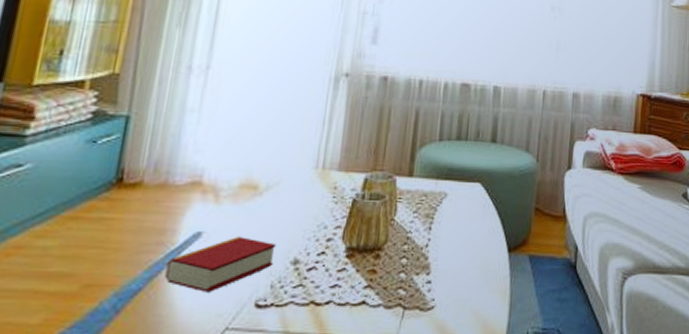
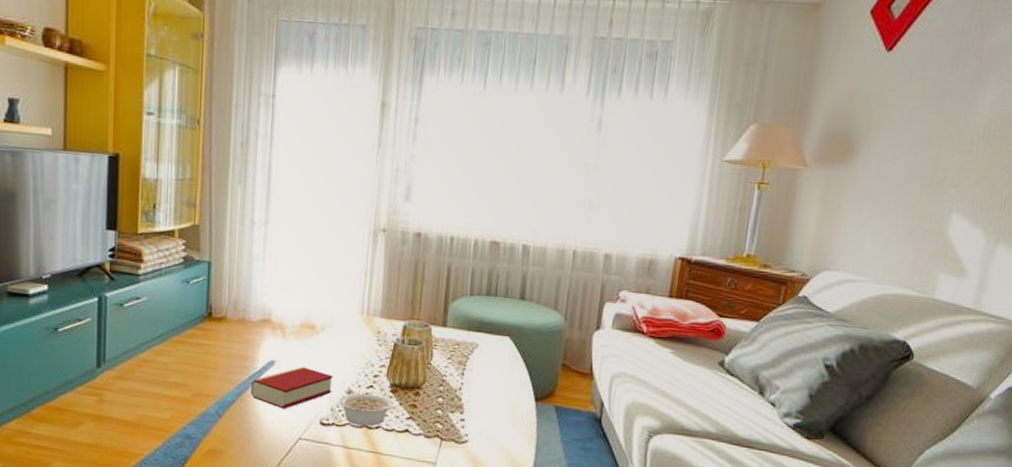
legume: none [282,262,349,303] -> present [339,393,394,427]

